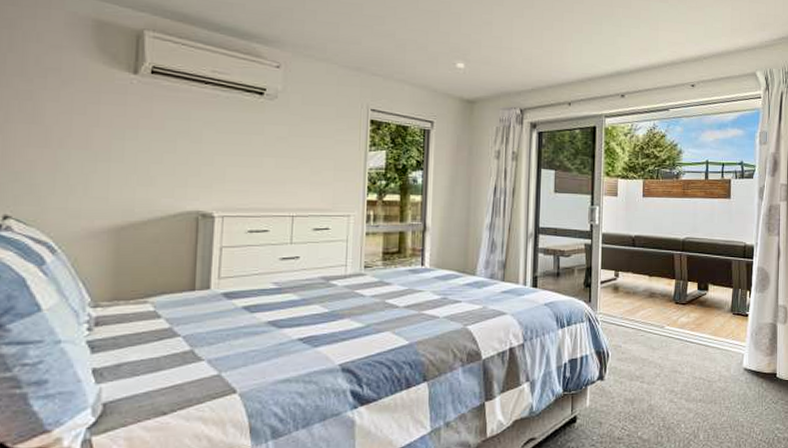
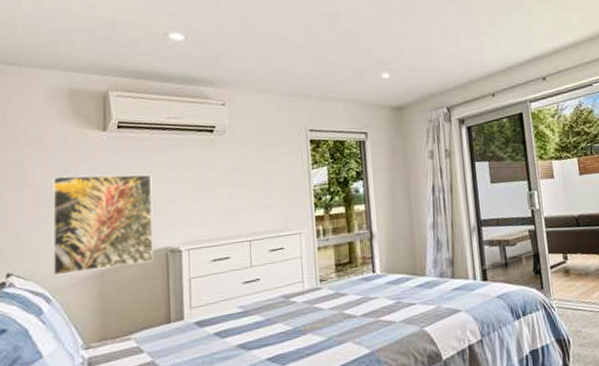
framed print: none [60,115,187,225] -> present [51,174,154,276]

